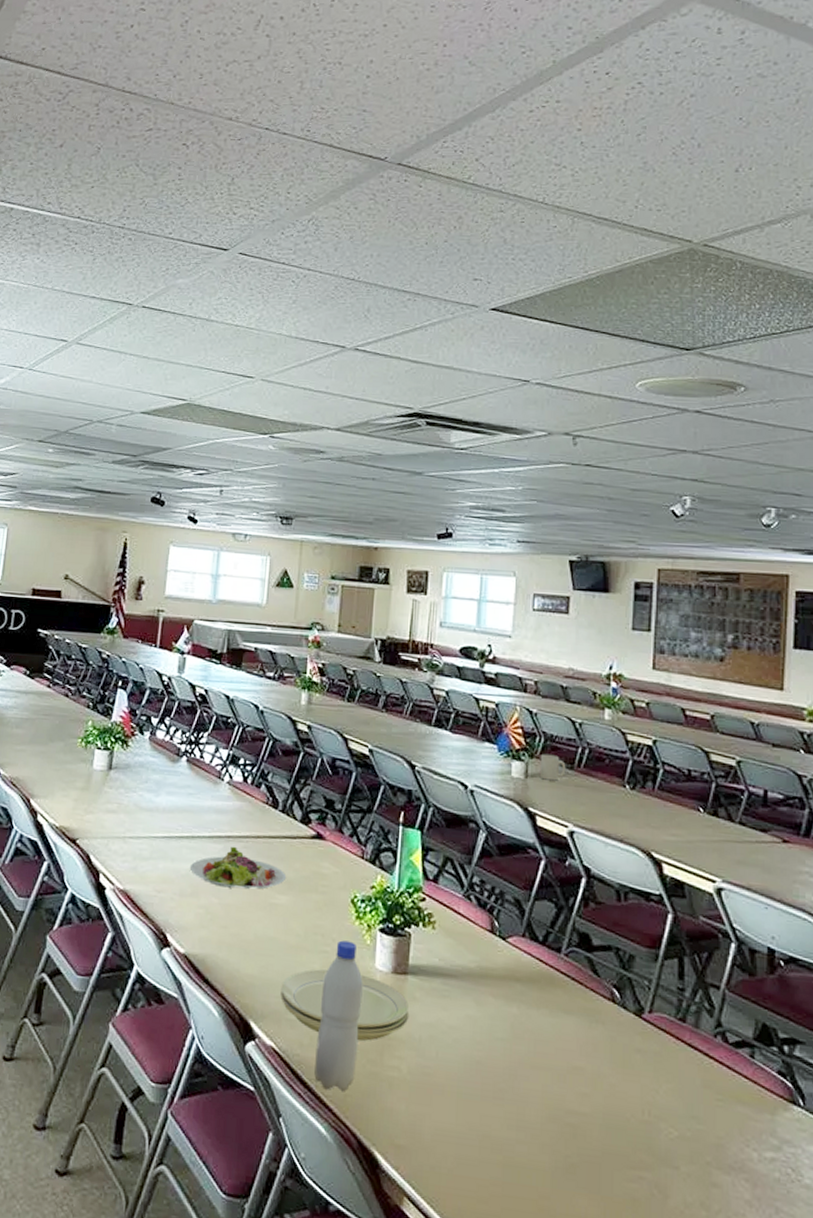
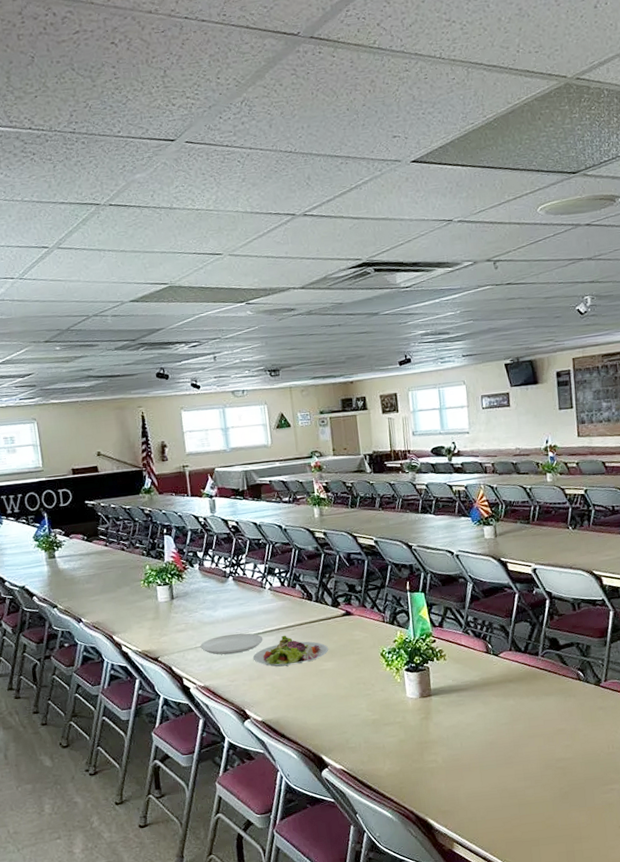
plate: none [129,829,208,857] -> present [200,633,263,655]
plate: present [280,969,410,1042] -> none [340,704,438,752]
water bottle: present [314,940,363,1092] -> none [370,683,406,788]
cup: present [539,753,566,781] -> none [504,515,524,536]

